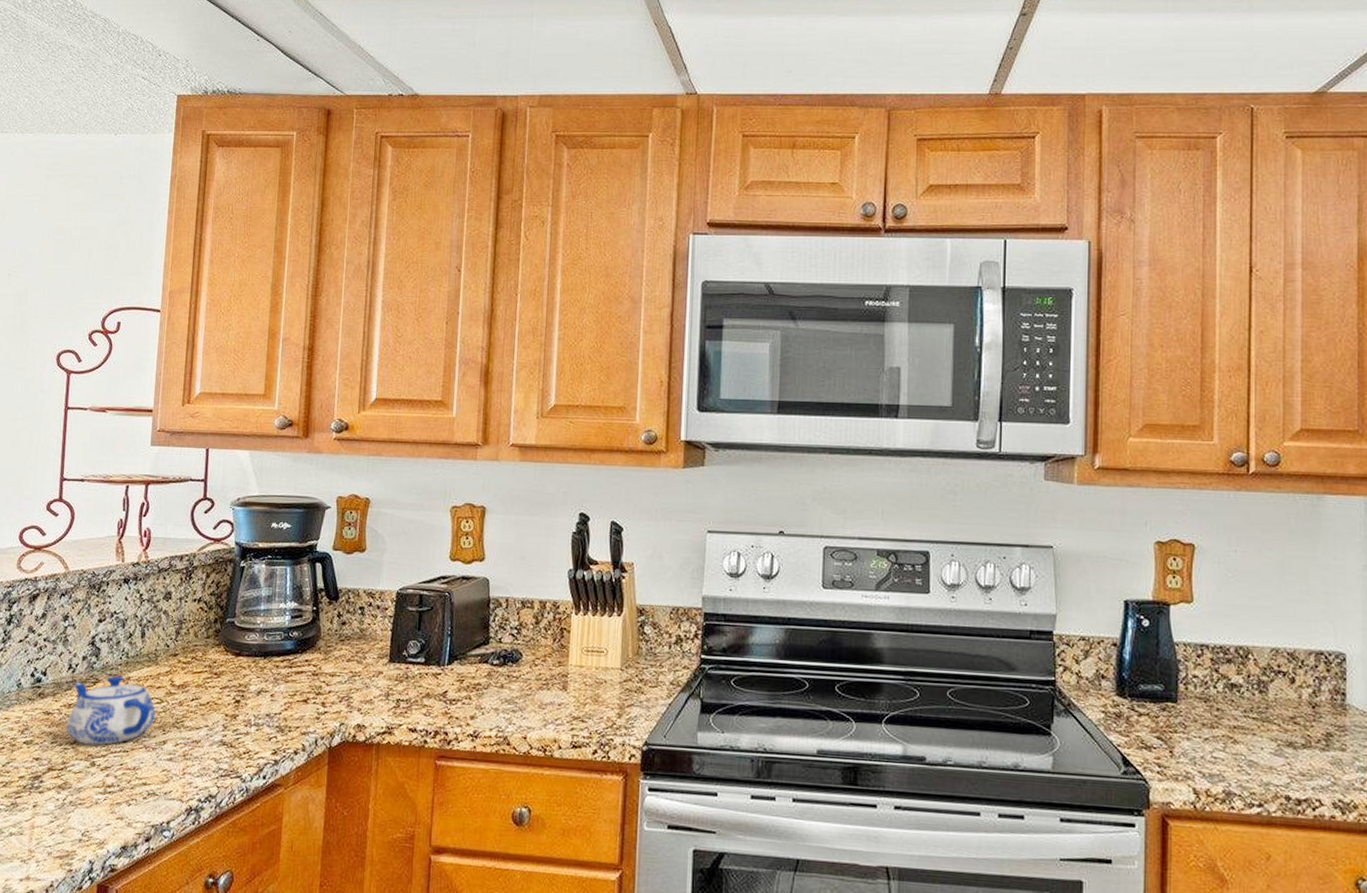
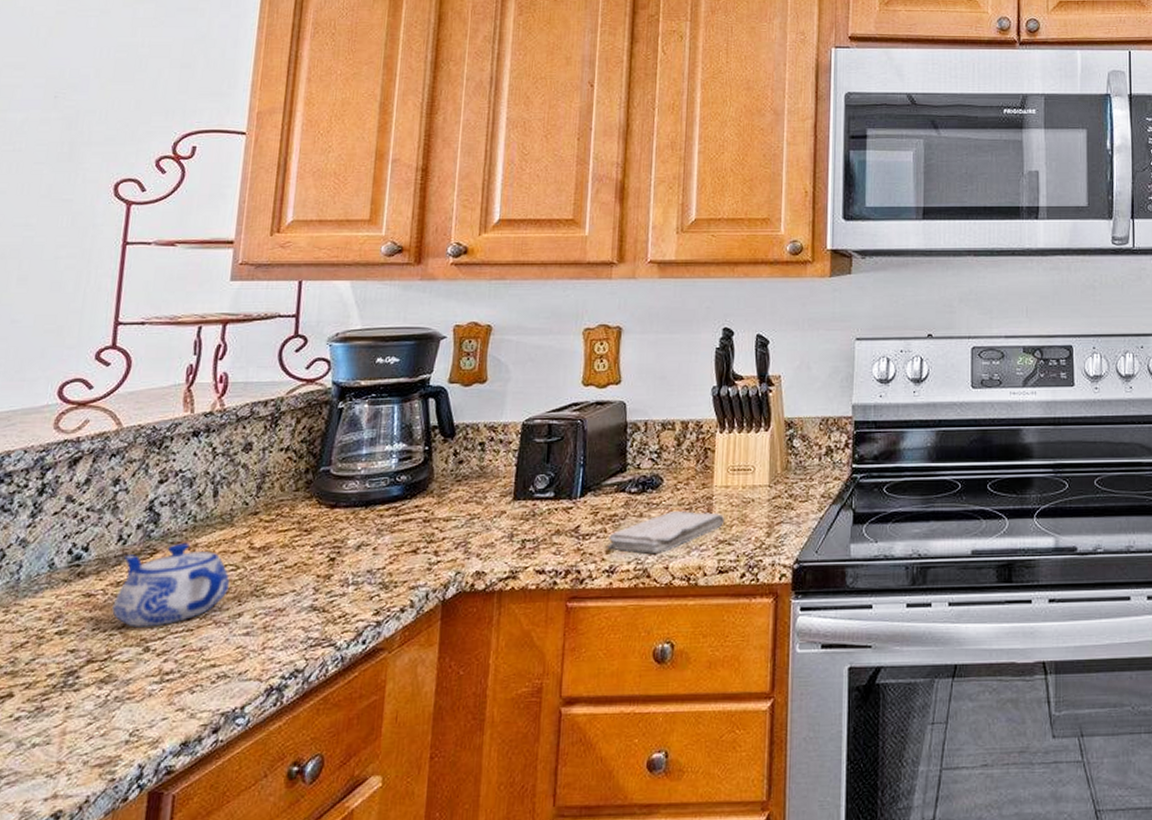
washcloth: none [471,684,579,724] -> present [607,510,725,554]

